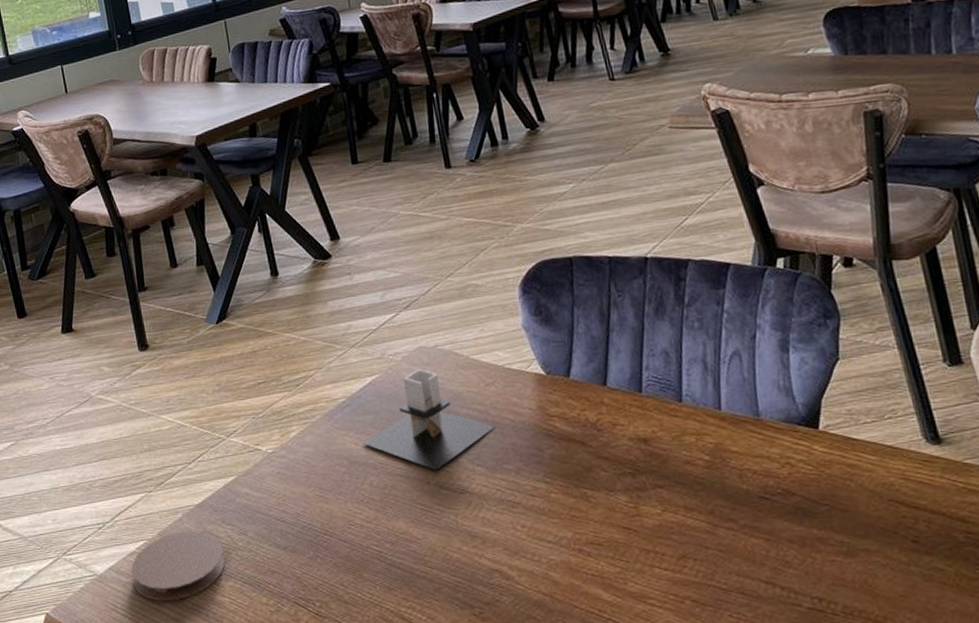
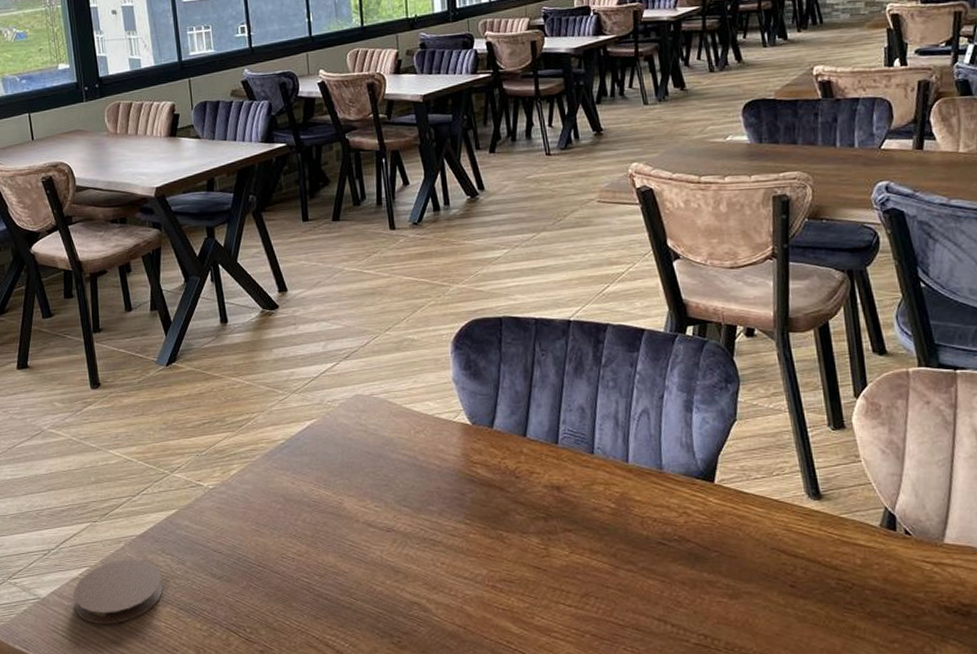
candle: present [362,369,496,471] -> none [298,415,423,510]

